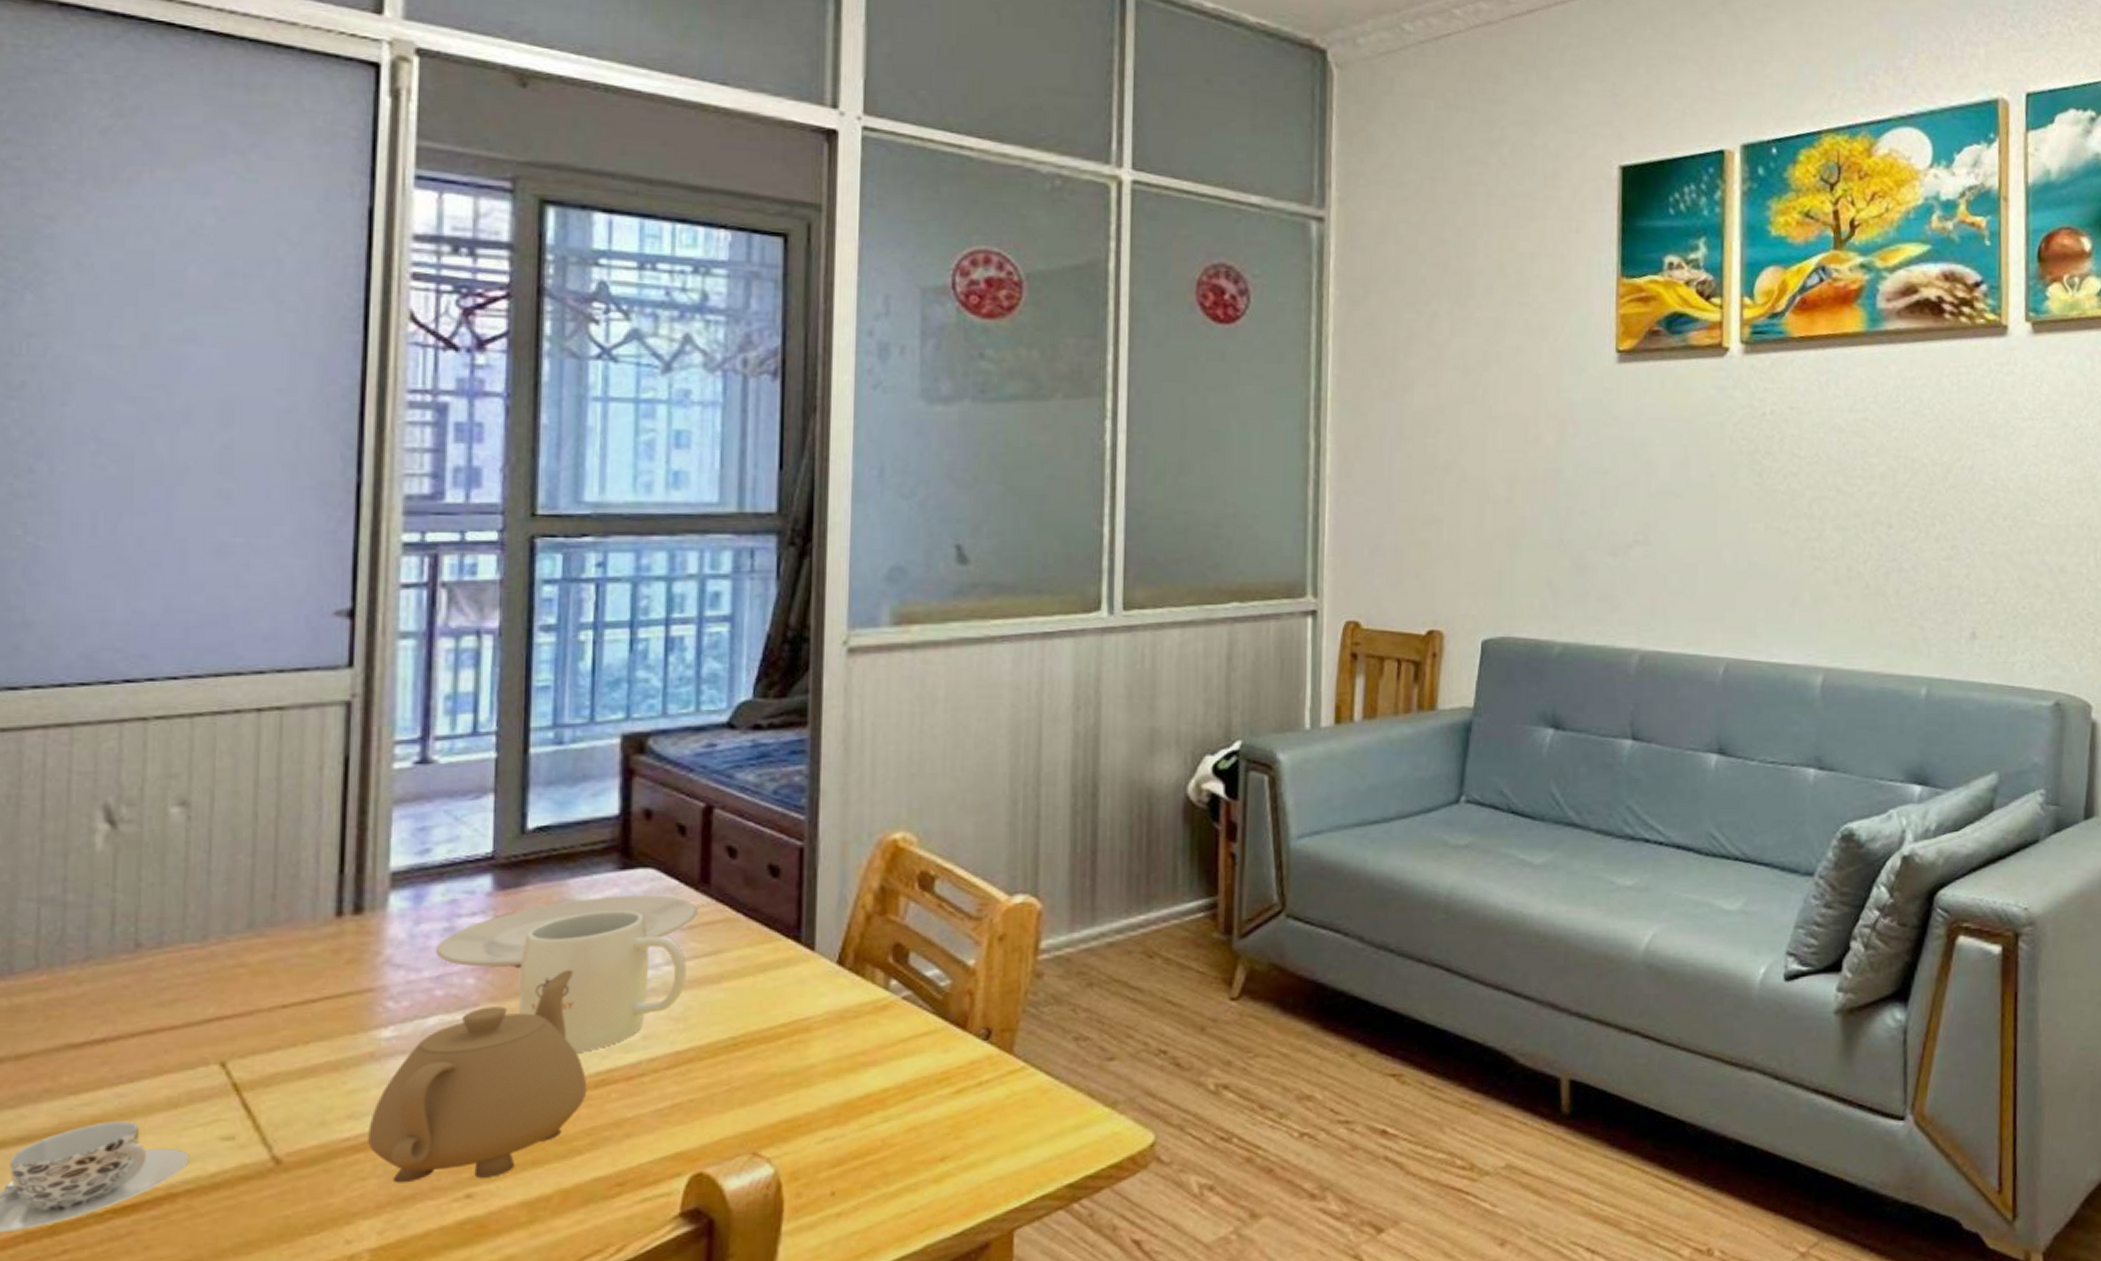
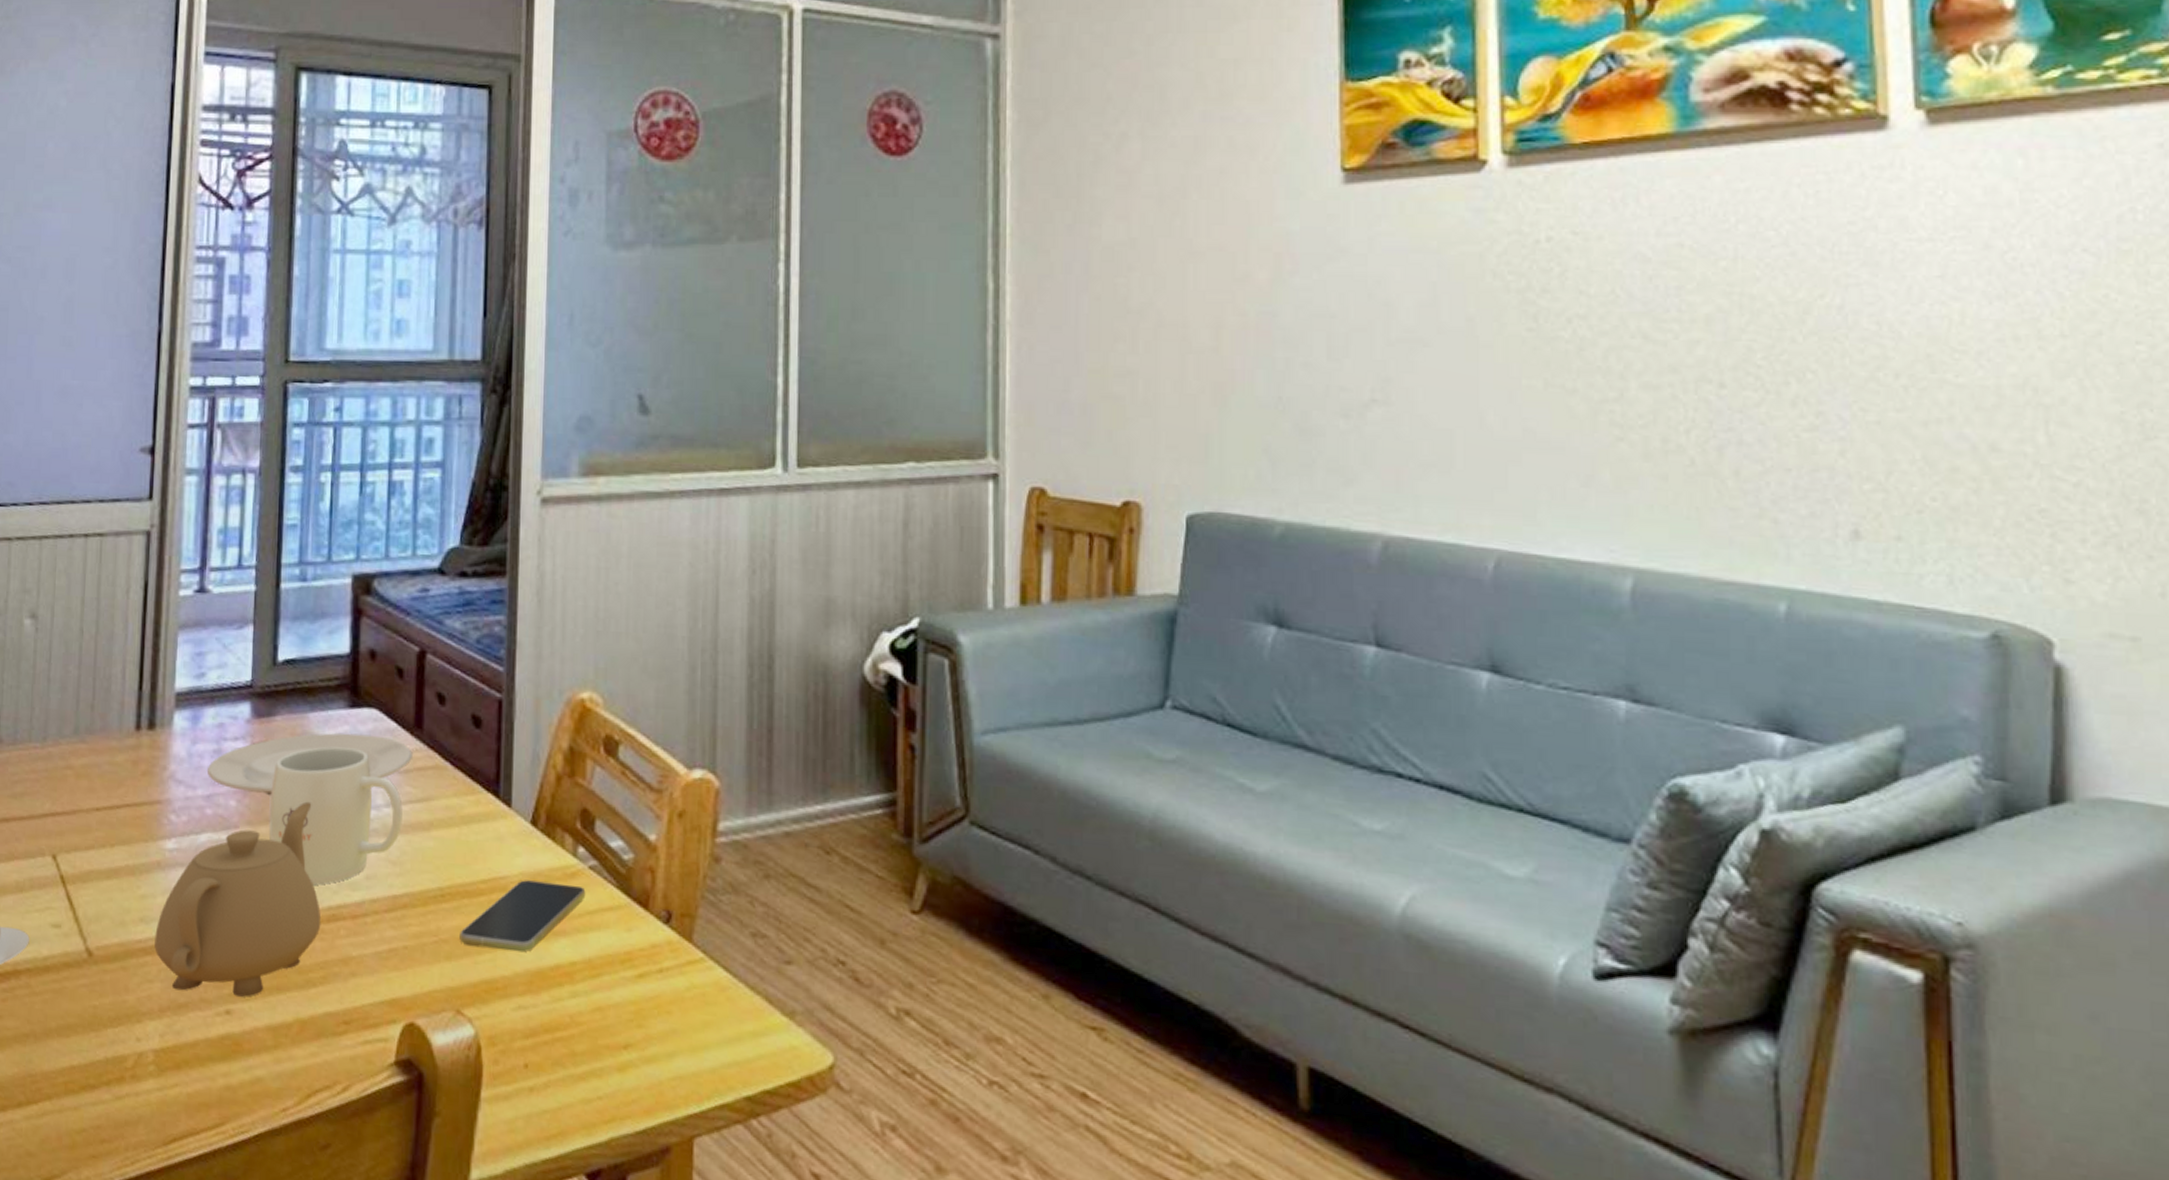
mobile phone: none [755,1016,899,1090] -> present [459,880,586,953]

